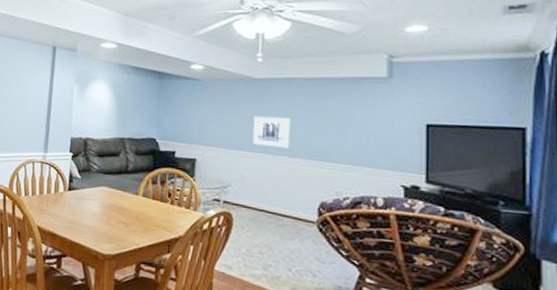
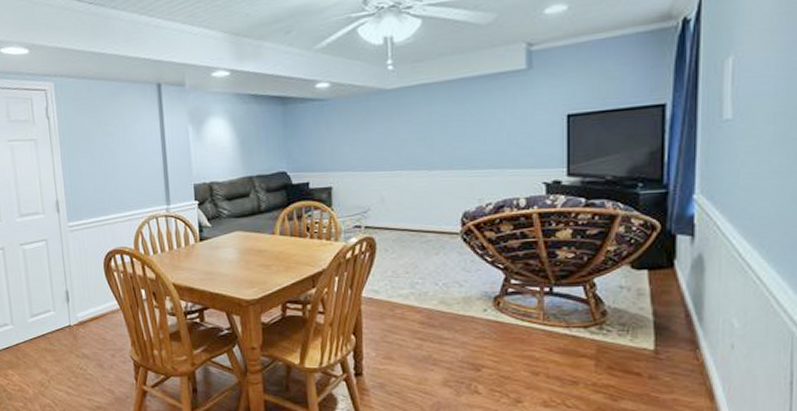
wall art: present [252,116,291,150] -> none [388,129,429,164]

